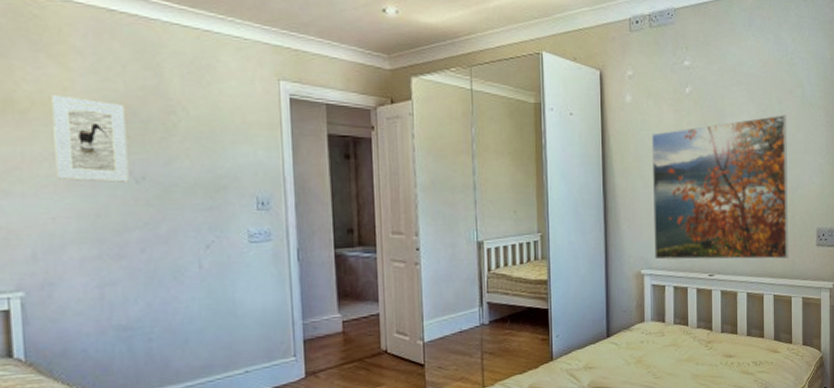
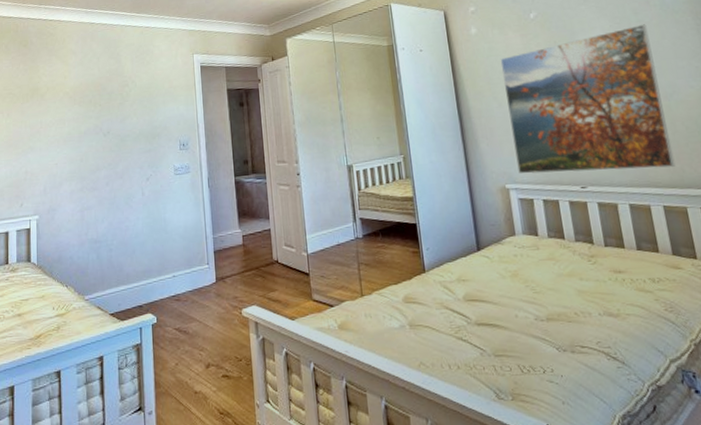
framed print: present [51,95,129,182] -> none [58,82,100,138]

